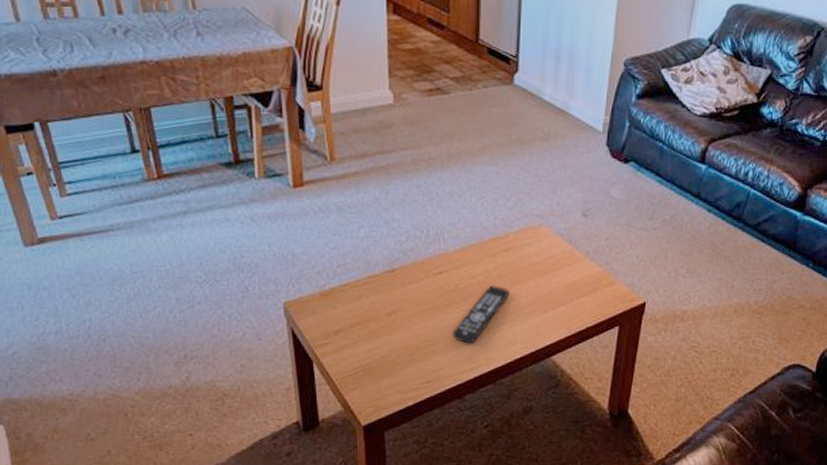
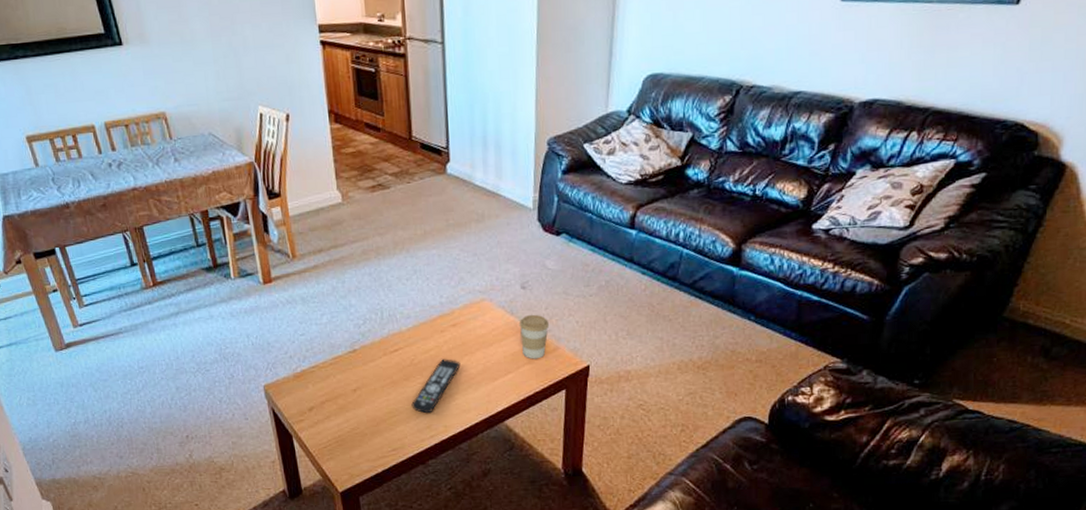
coffee cup: none [576,244,609,292] -> present [519,314,550,359]

